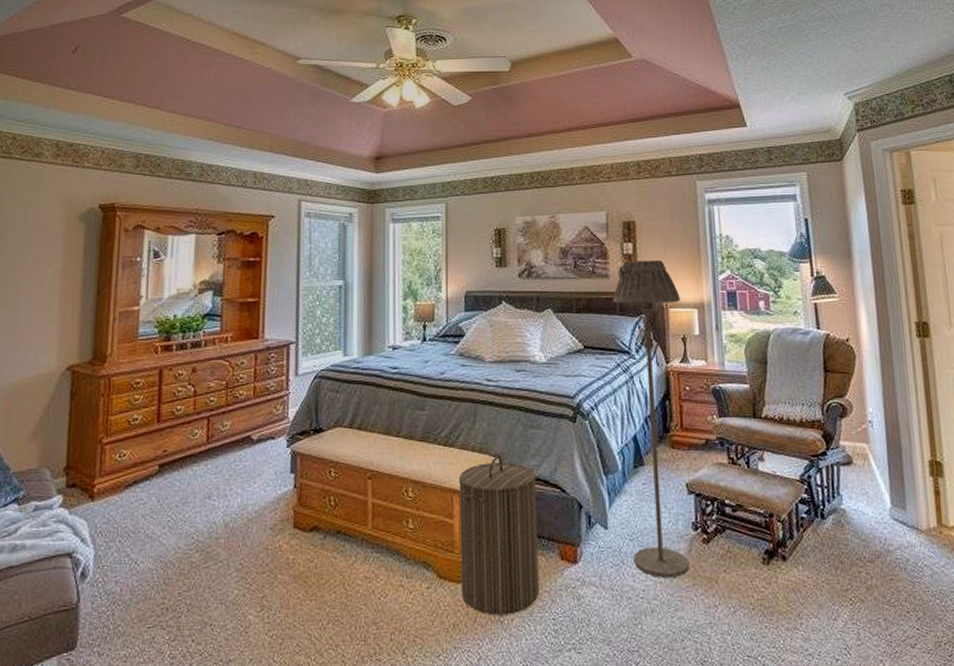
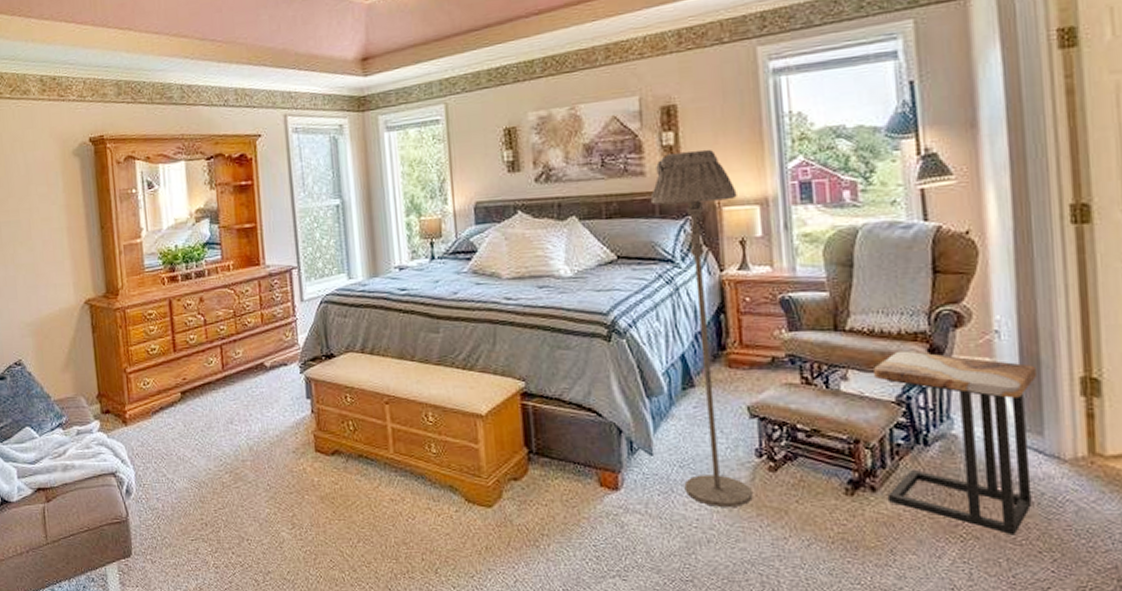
laundry hamper: present [458,456,539,616] -> none [480,379,577,540]
side table: none [783,436,901,598] -> present [874,350,1038,536]

